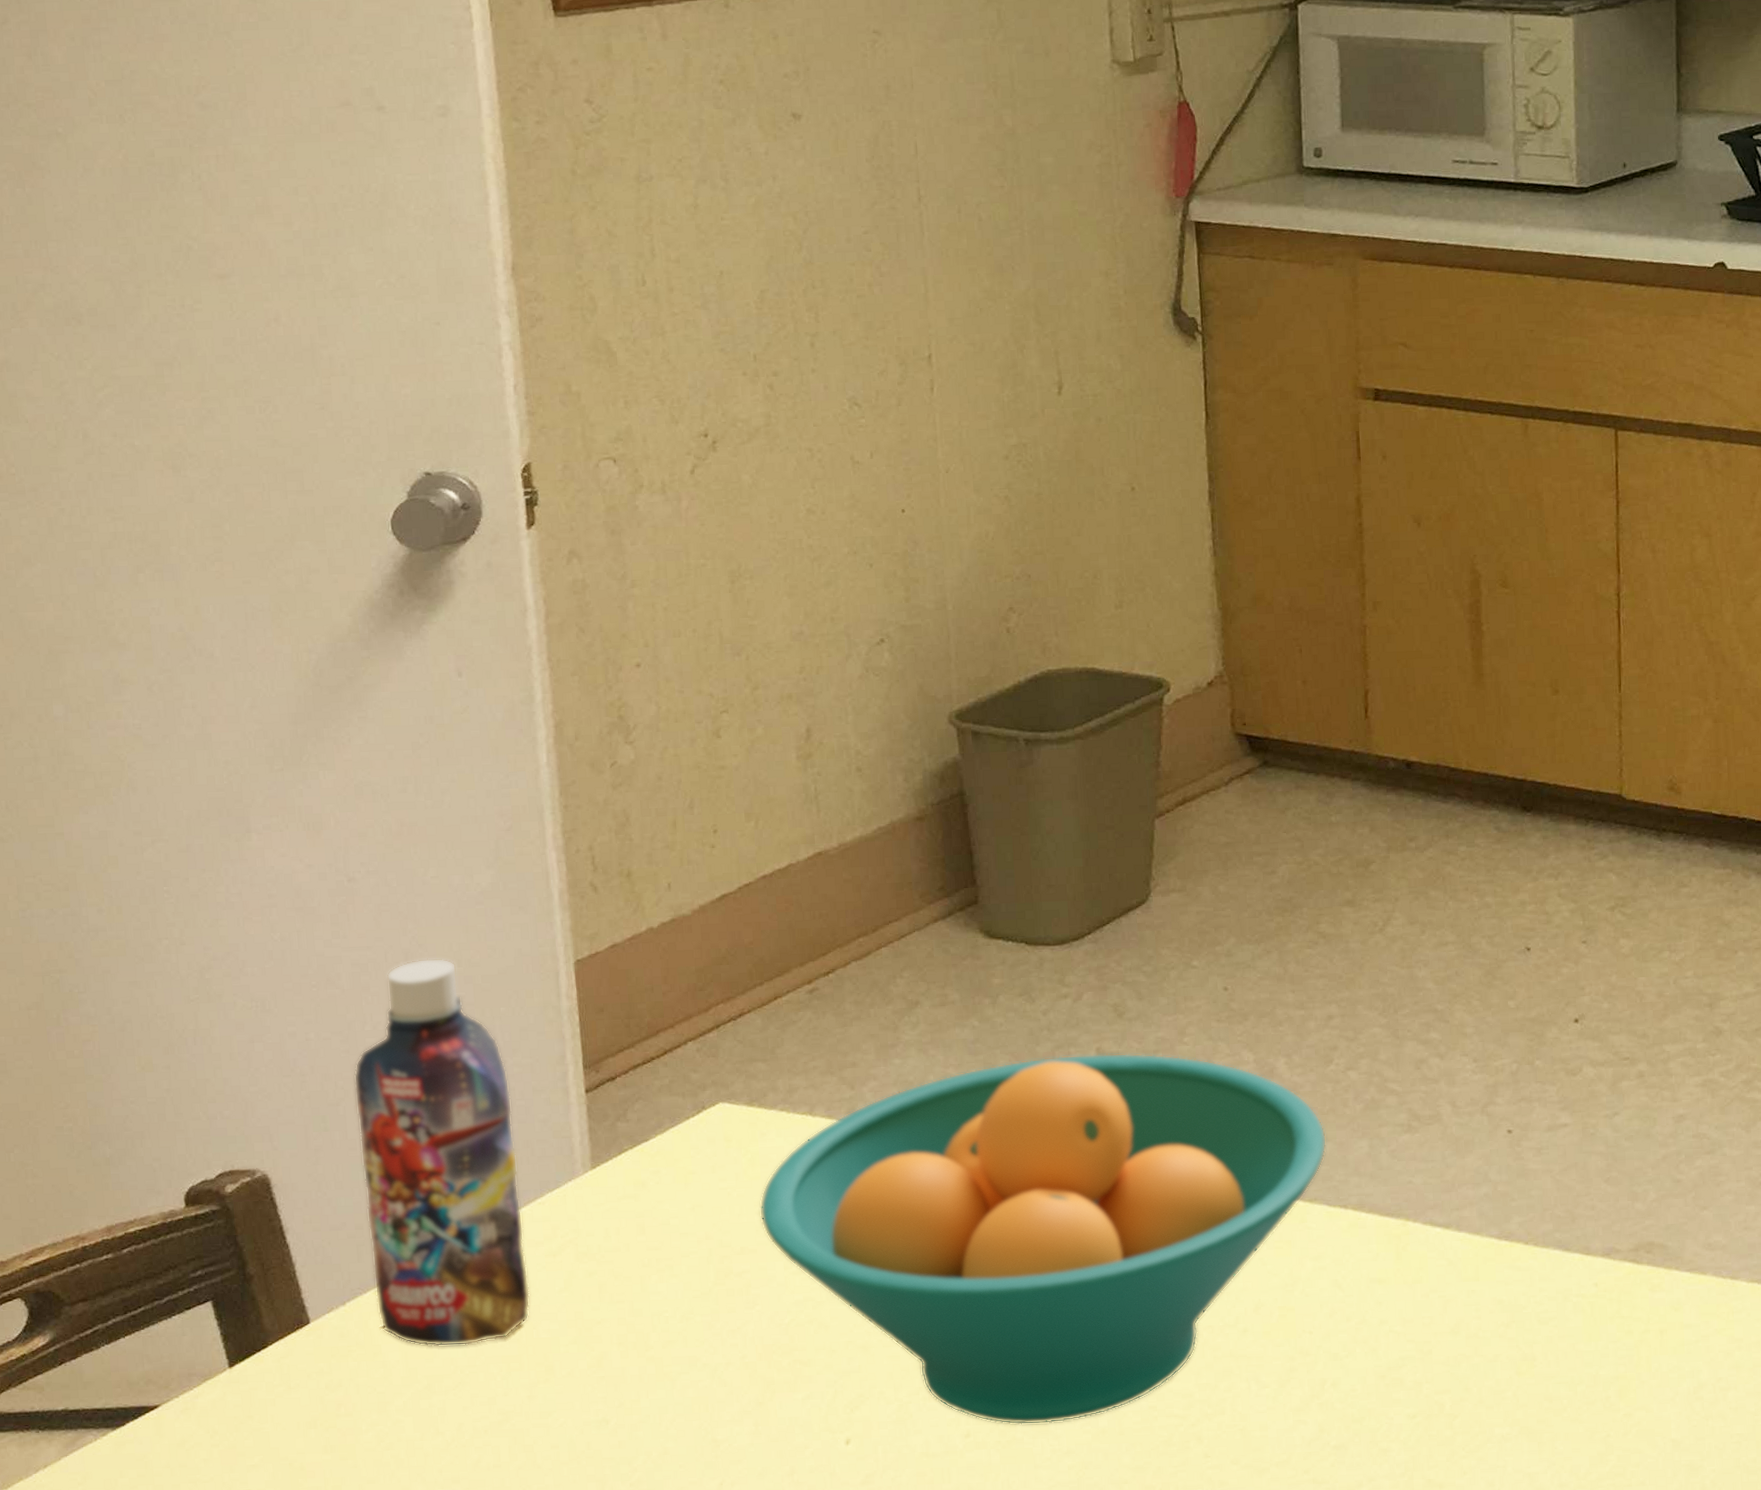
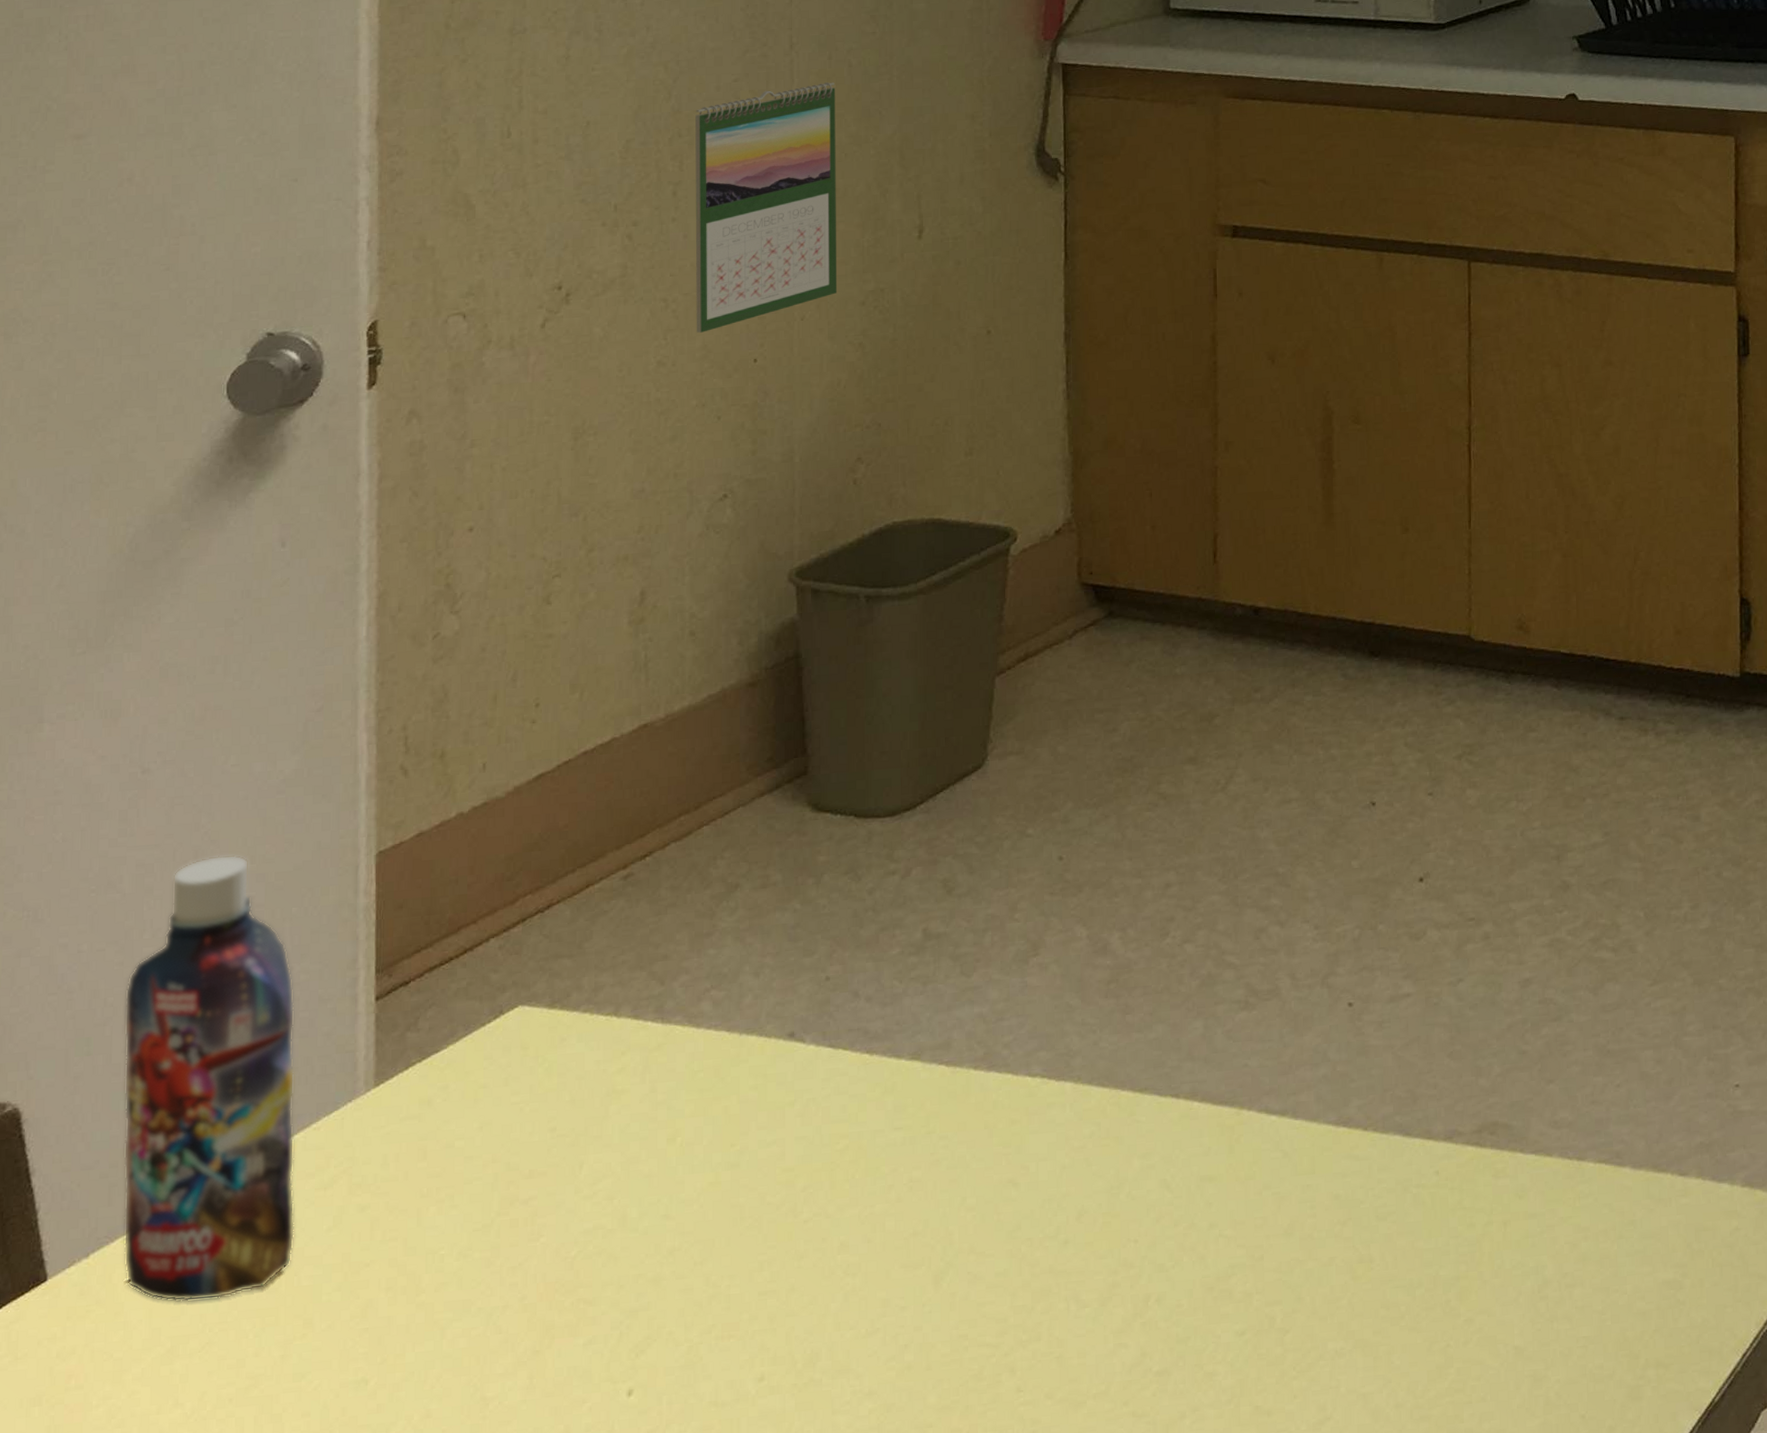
fruit bowl: present [759,1053,1327,1425] -> none [552,933,1160,1364]
calendar: none [827,236,980,483] -> present [695,82,838,333]

